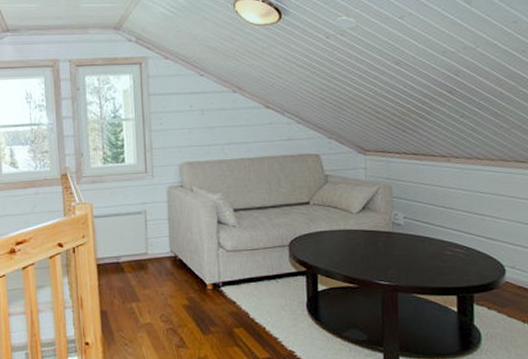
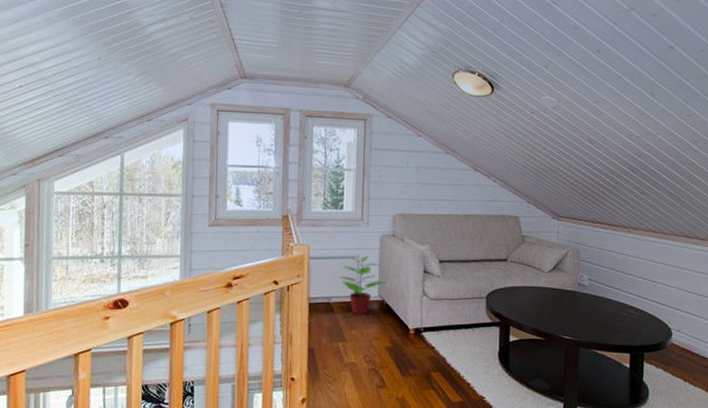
potted plant: none [127,210,178,272] -> present [339,256,386,314]

